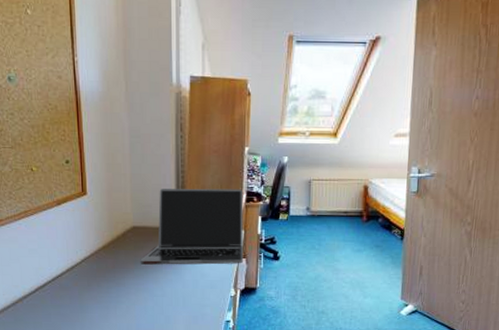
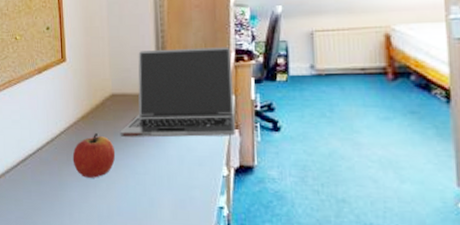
apple: none [93,262,136,301] -> present [72,134,116,178]

